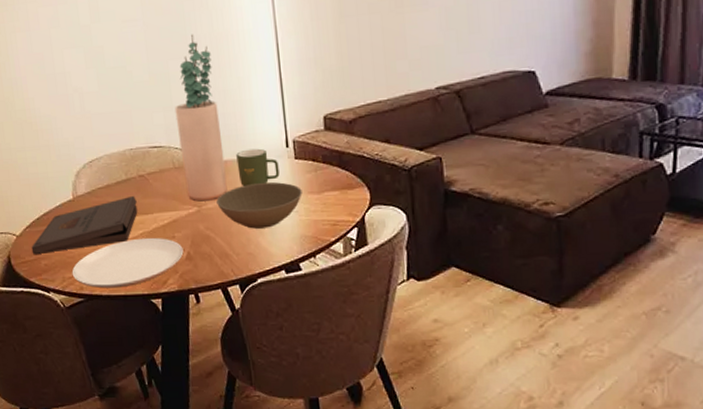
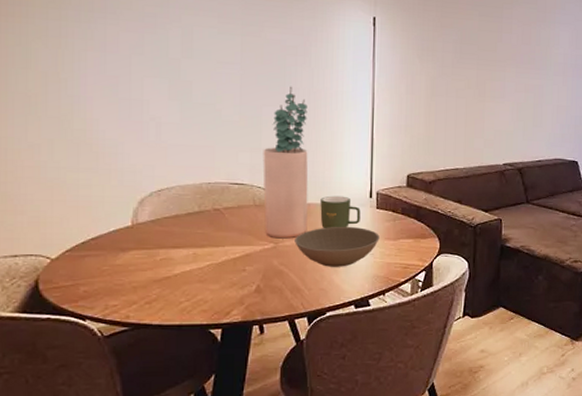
pizza box: present [31,196,138,254] -> none [69,228,208,279]
plate: present [71,237,184,289] -> none [117,269,253,318]

